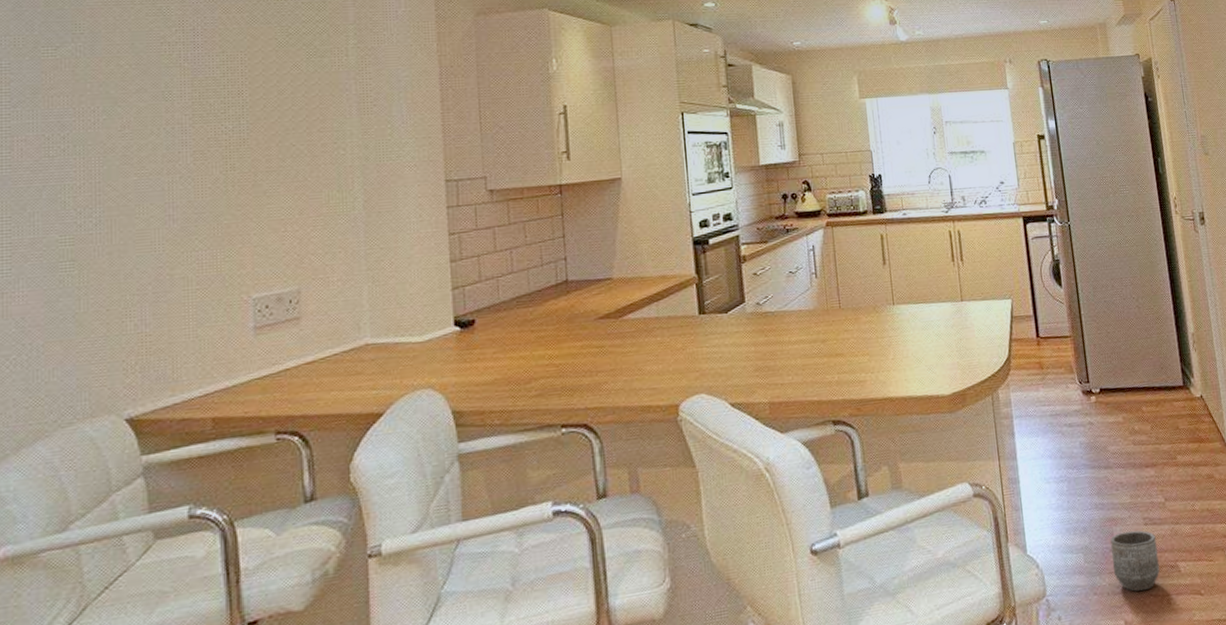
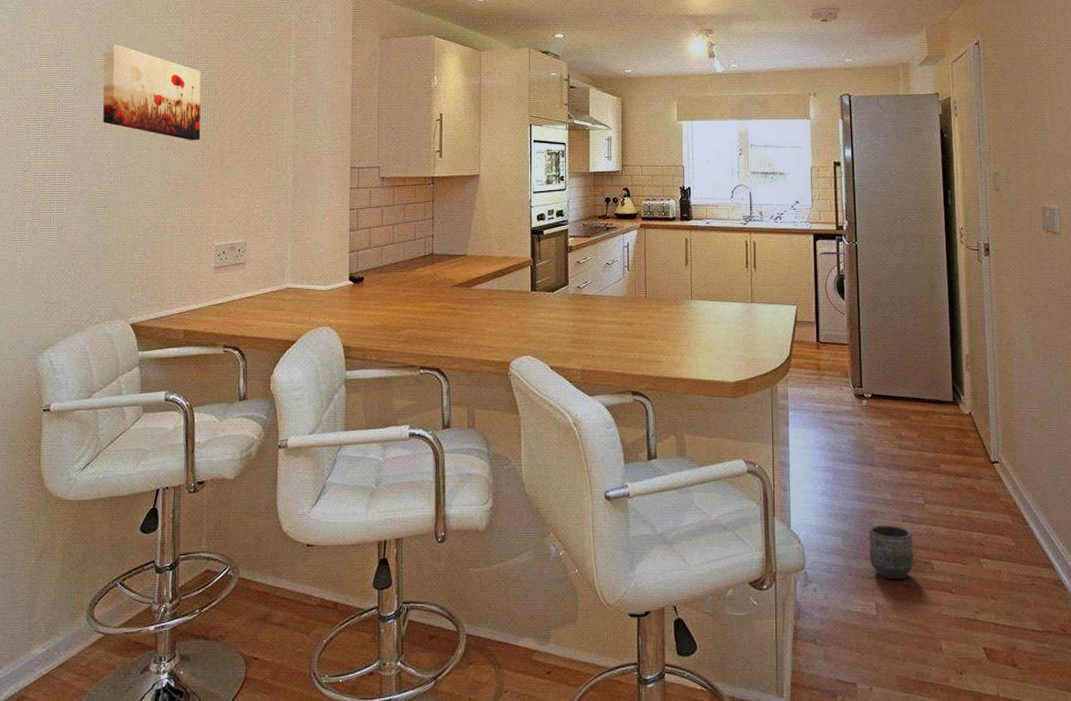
wall art: none [56,33,220,161] -> present [102,43,201,141]

